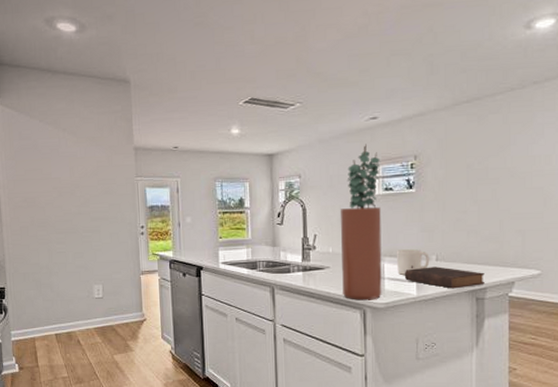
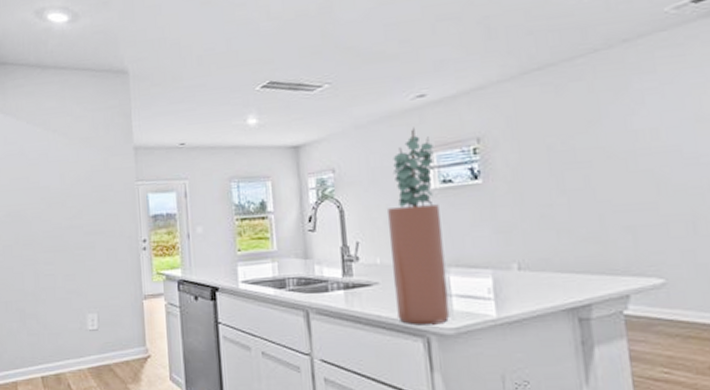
mug: present [396,249,430,275] -> none [463,256,511,290]
book: present [404,266,485,289] -> none [477,277,588,307]

